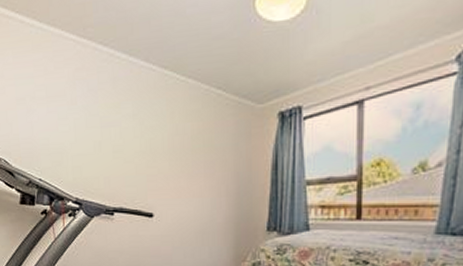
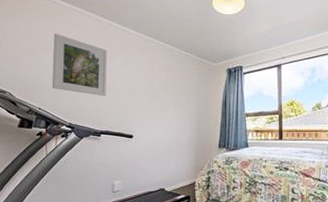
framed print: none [44,74,116,161] -> present [51,33,107,96]

